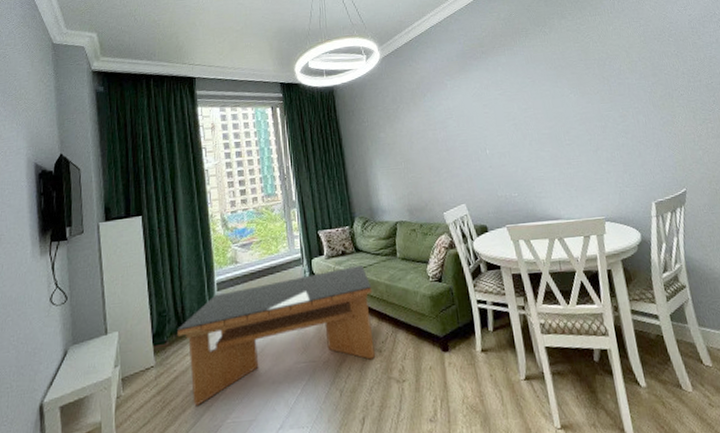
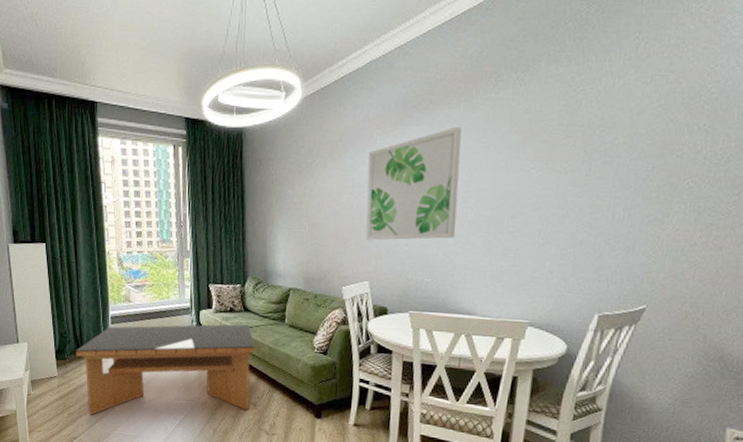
wall art: none [443,68,528,167] -> present [365,126,462,241]

